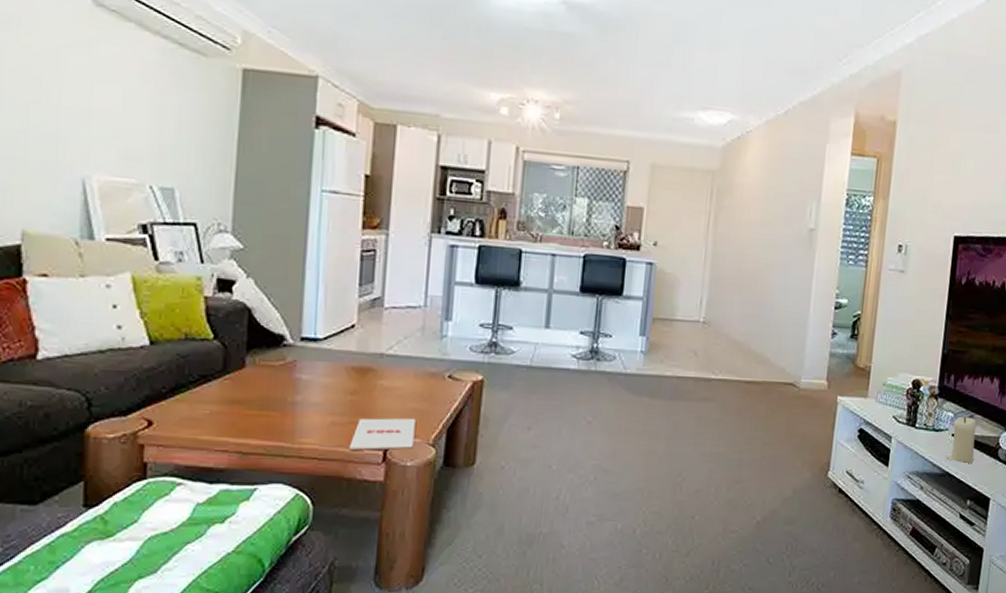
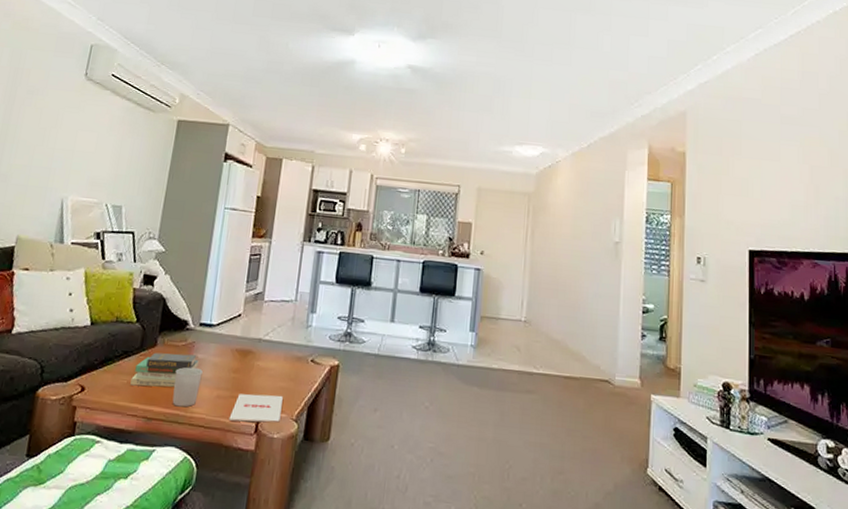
books: none [215,375,304,417] -> present [130,352,199,387]
candle holder: none [273,390,310,438] -> present [172,367,203,407]
candle: present [946,416,977,464] -> none [764,421,793,470]

